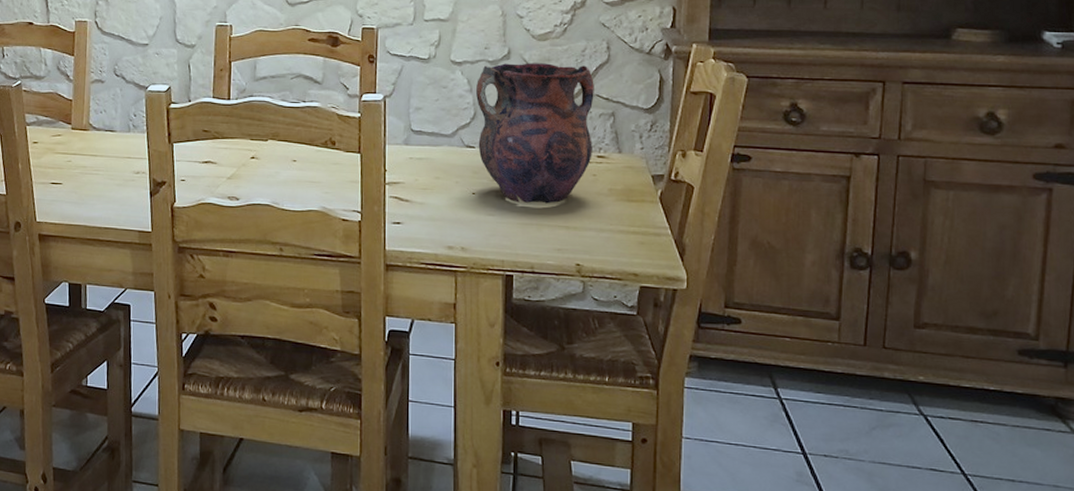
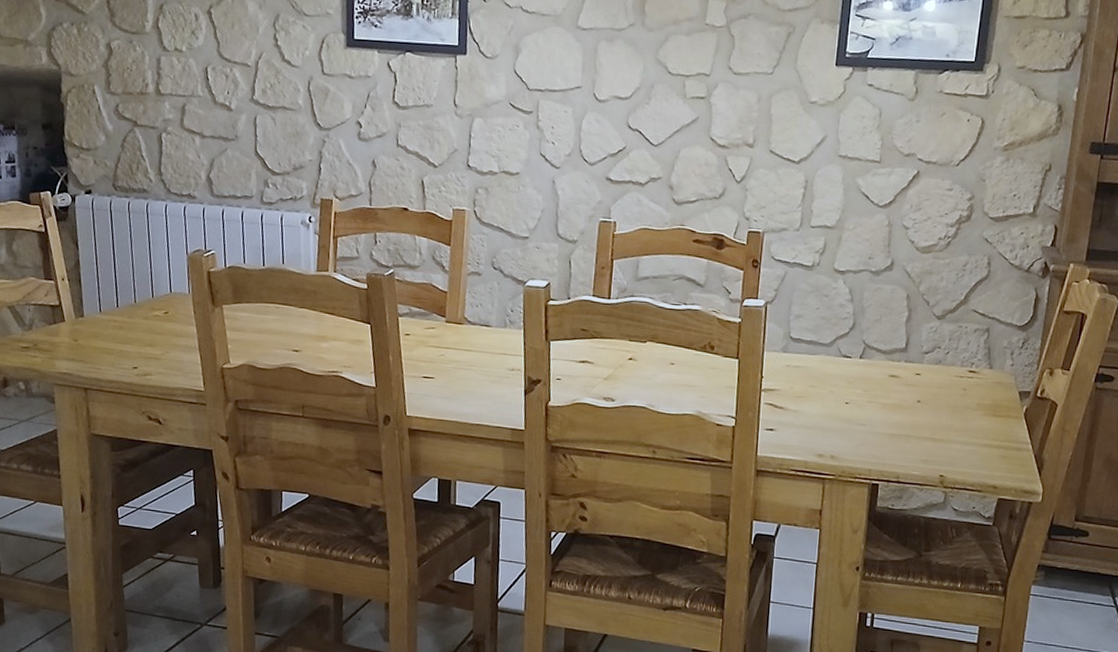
vase: present [476,63,594,204] -> none [854,274,973,416]

